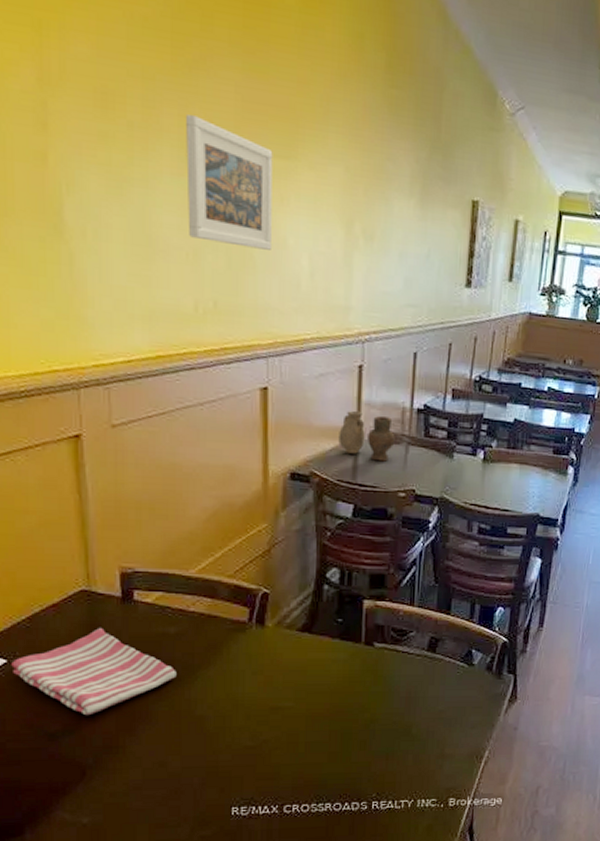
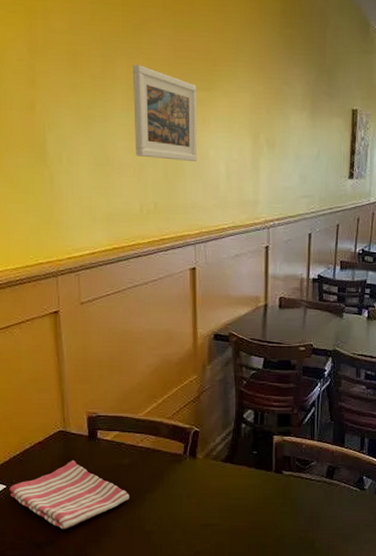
vase: present [338,410,395,462] -> none [251,282,296,322]

